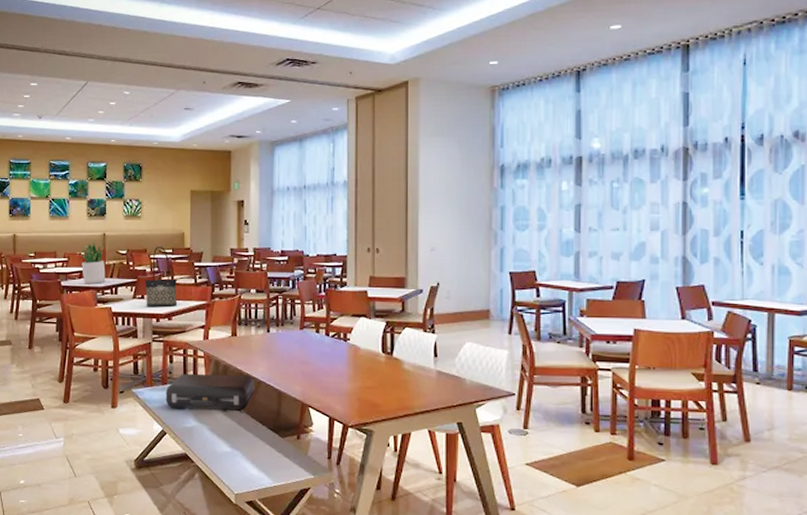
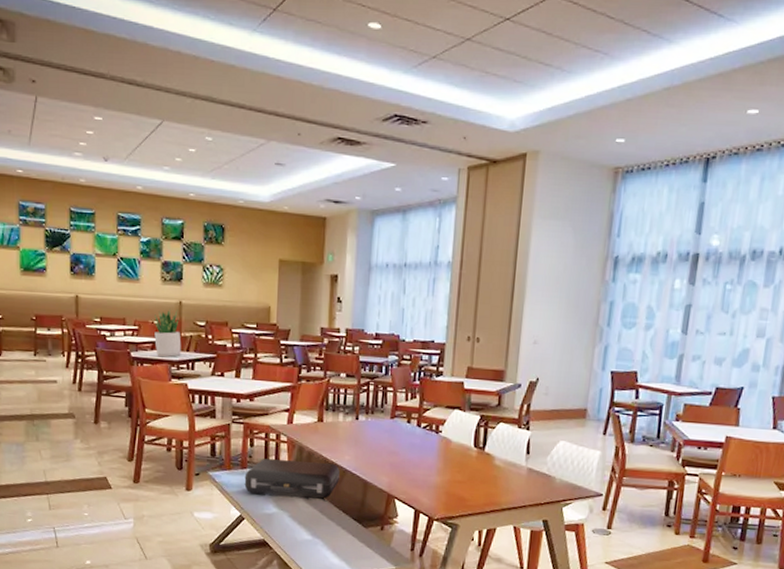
tote bag: present [145,246,178,308] -> none [225,319,261,387]

